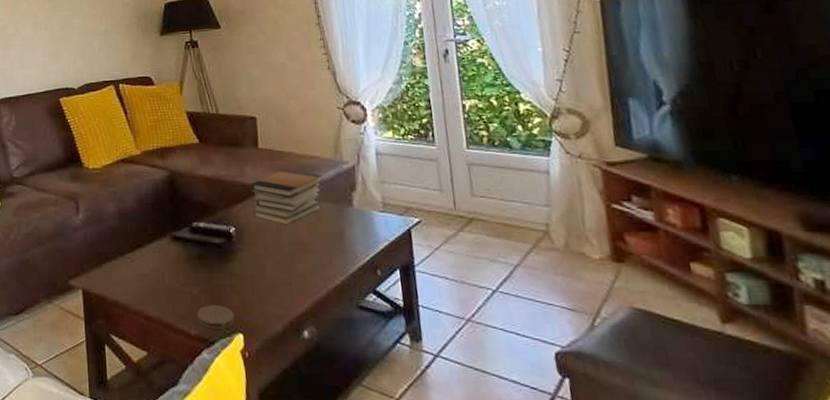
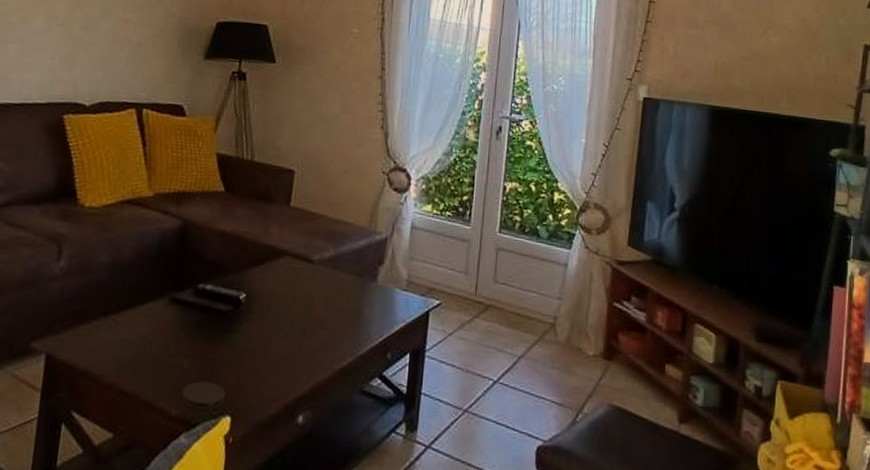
book stack: present [250,169,323,226] -> none [269,233,352,297]

